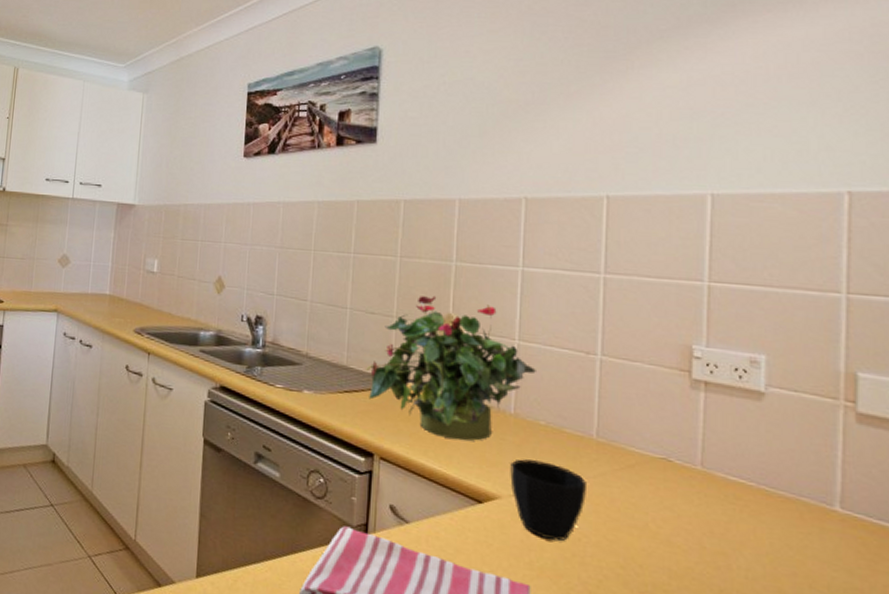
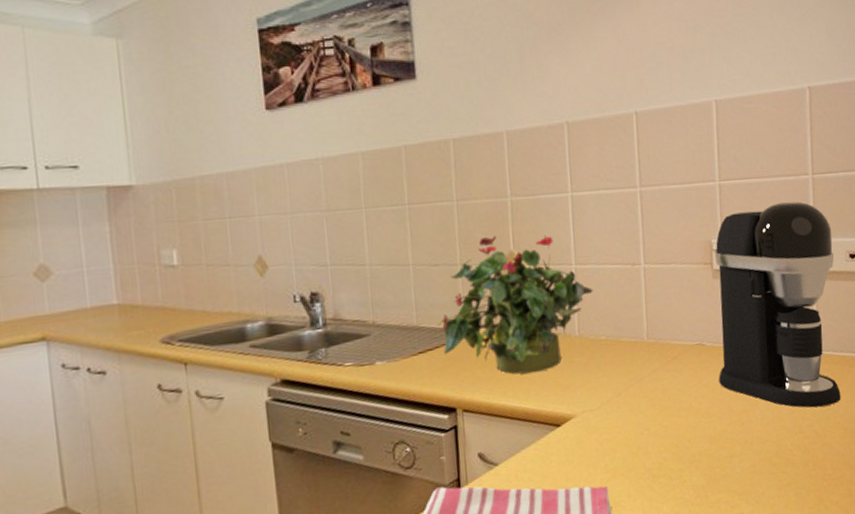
cup: present [510,459,586,541] -> none [580,372,644,442]
coffee maker: none [688,319,876,584] -> present [715,201,841,408]

